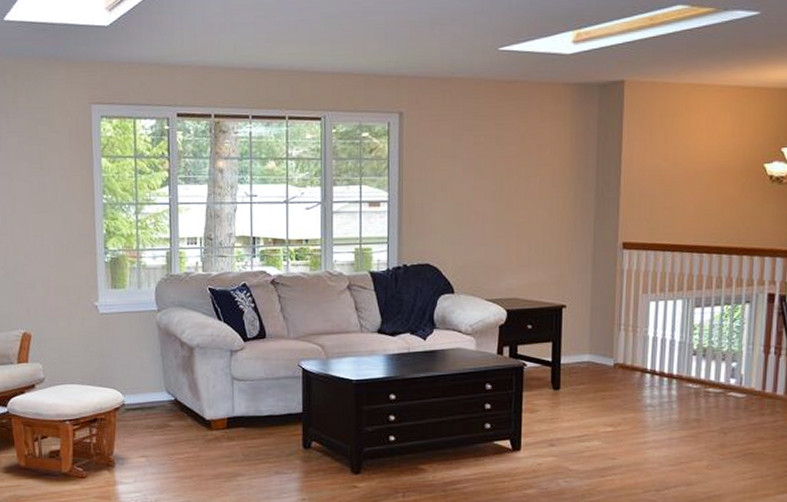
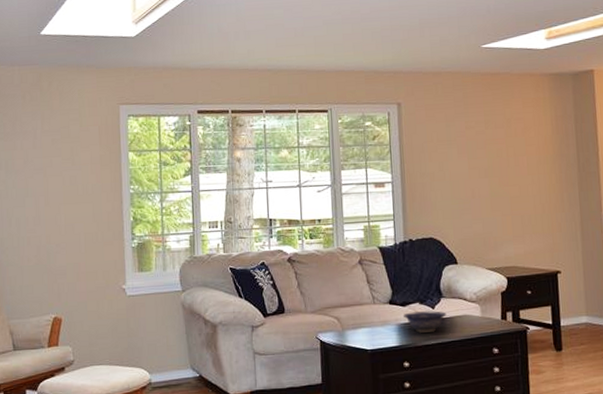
decorative bowl: none [391,341,439,365] -> present [402,310,447,333]

